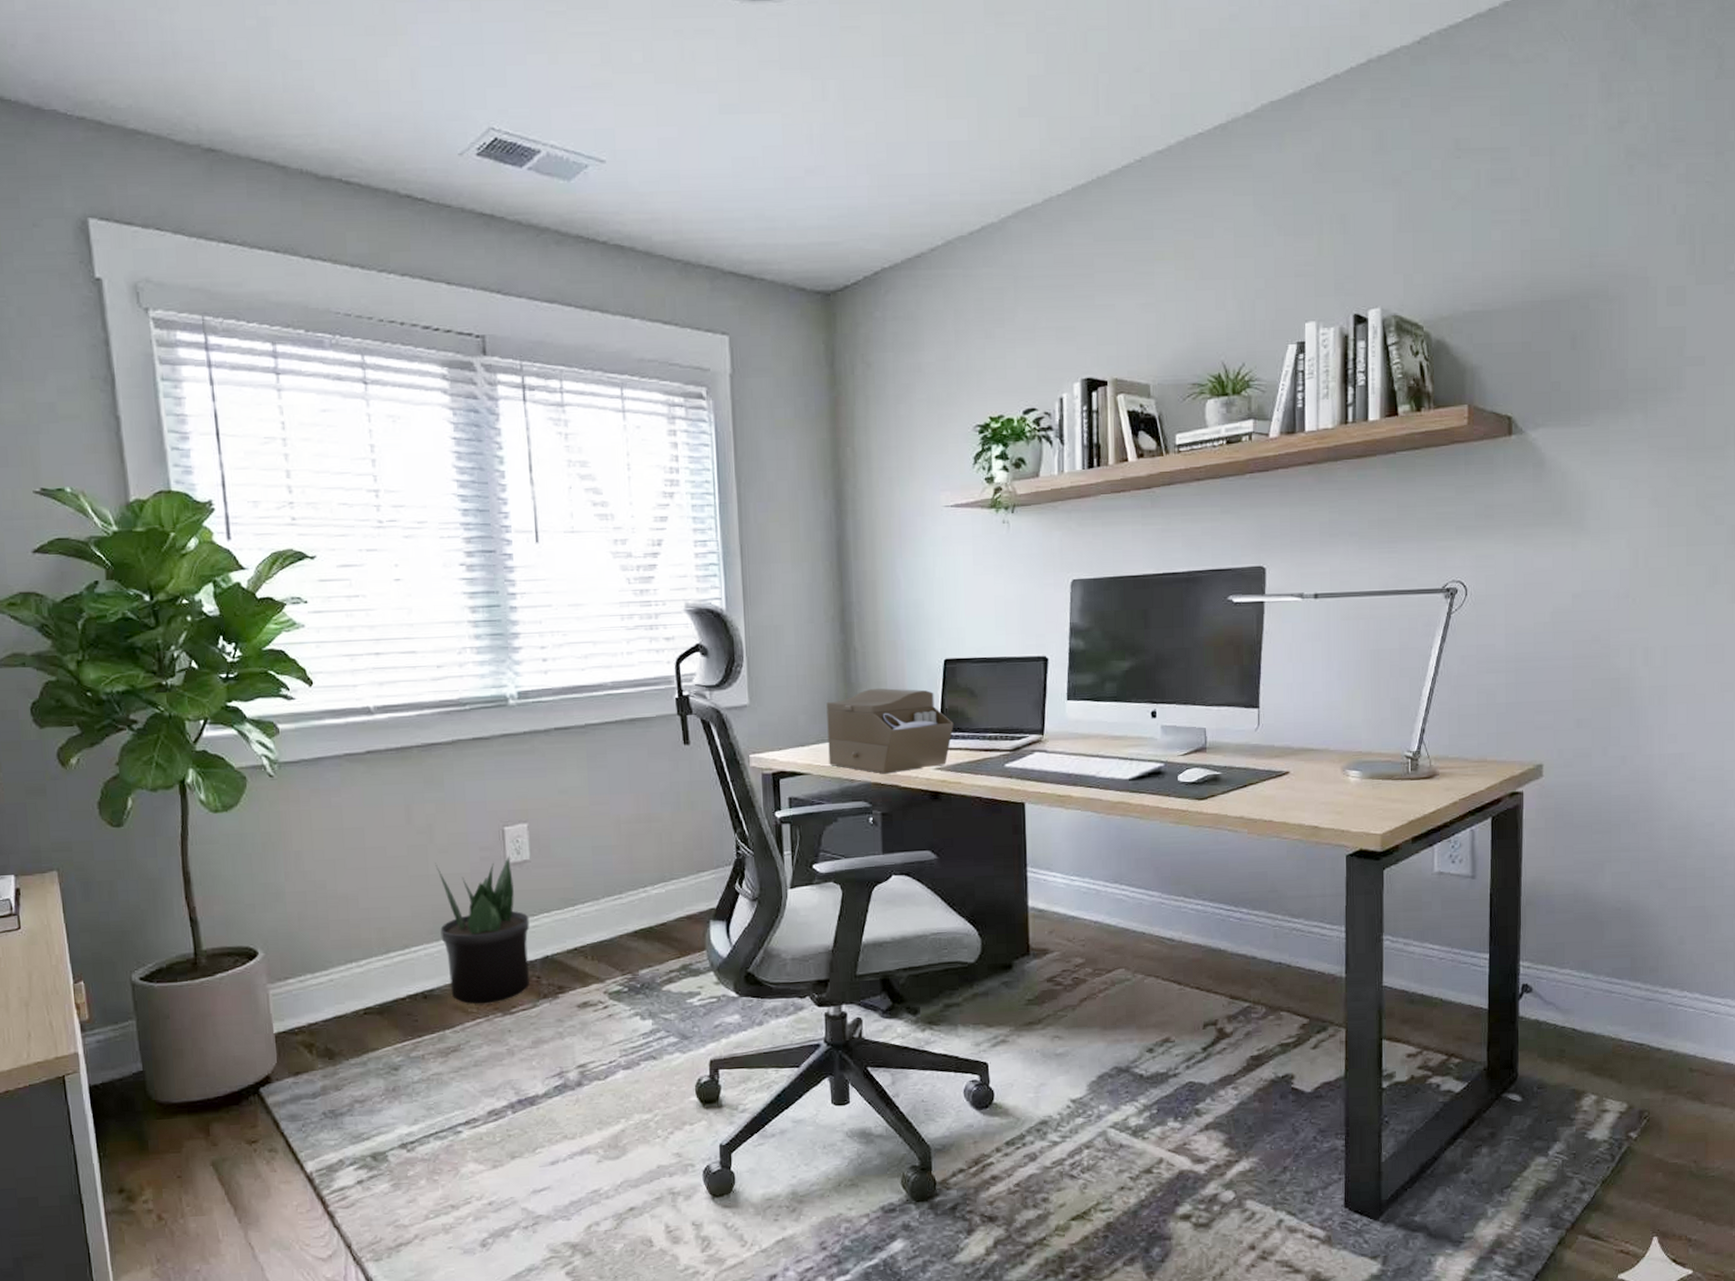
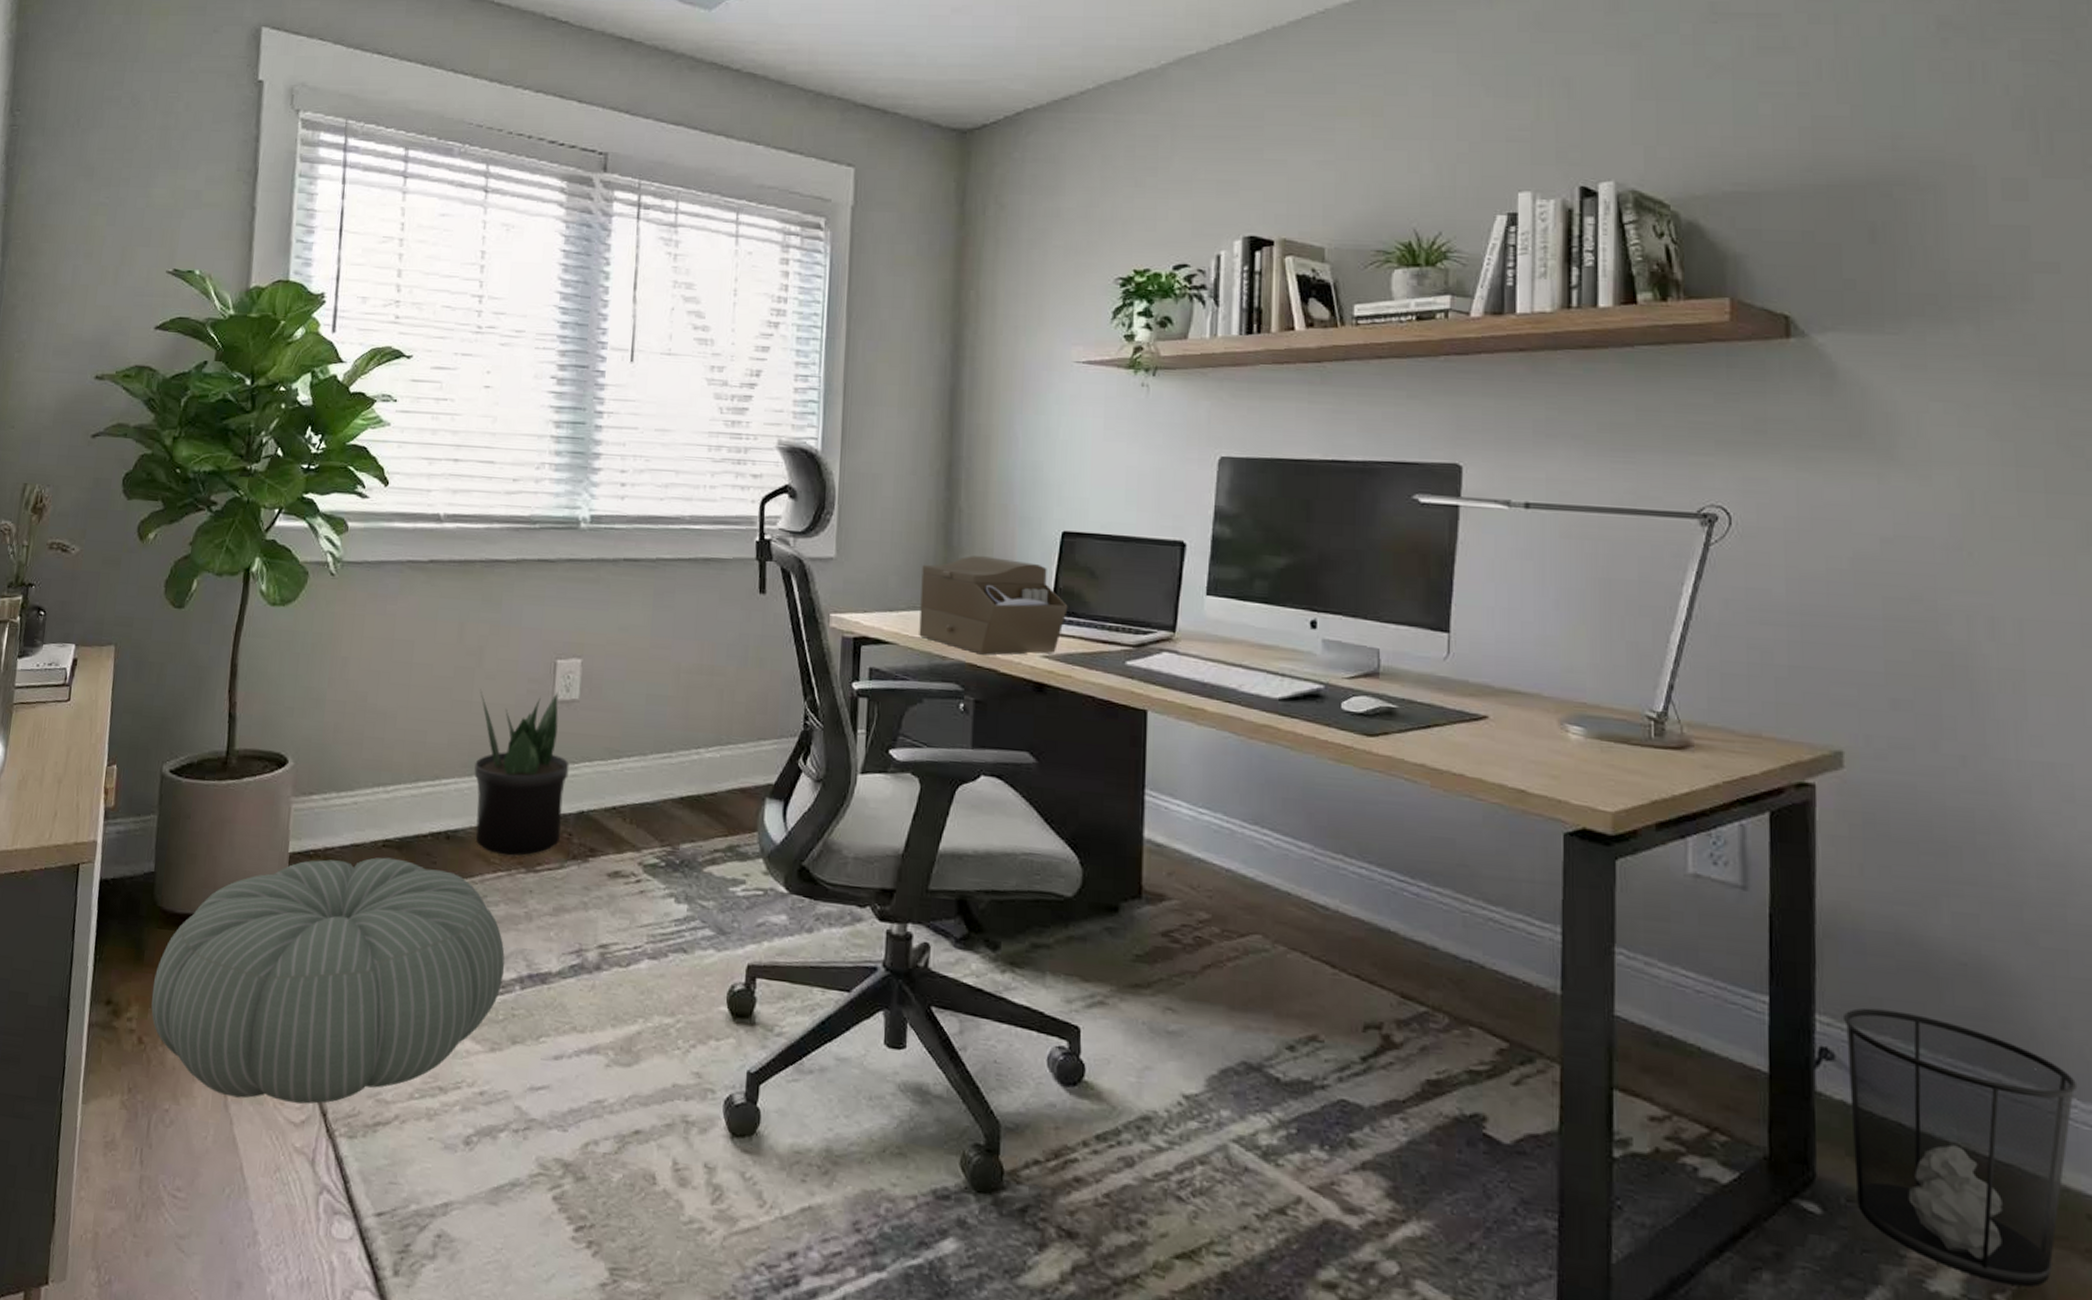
pouf: none [162,1022,496,1249] -> present [151,857,505,1104]
waste bin: none [1538,950,1688,1125] -> present [1842,1007,2078,1287]

